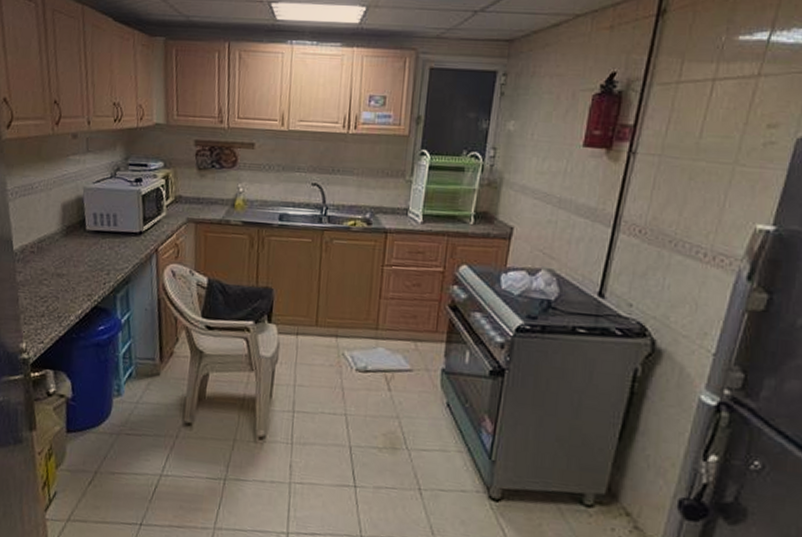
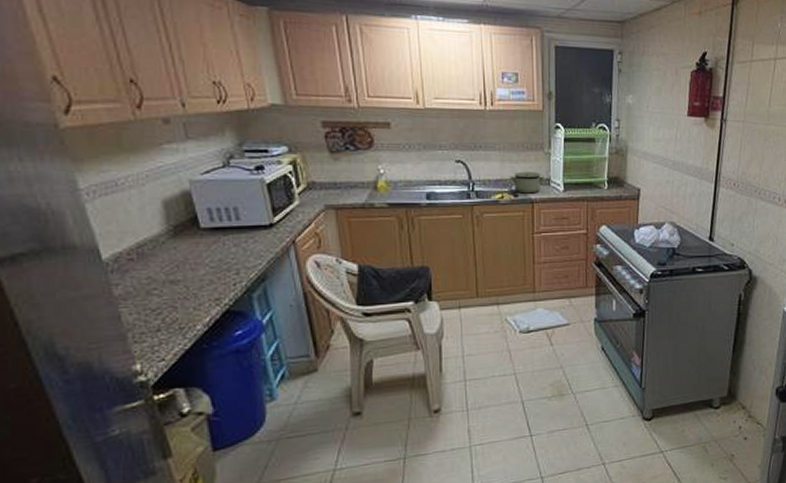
saucepan: none [365,199,404,223] -> present [510,172,546,194]

